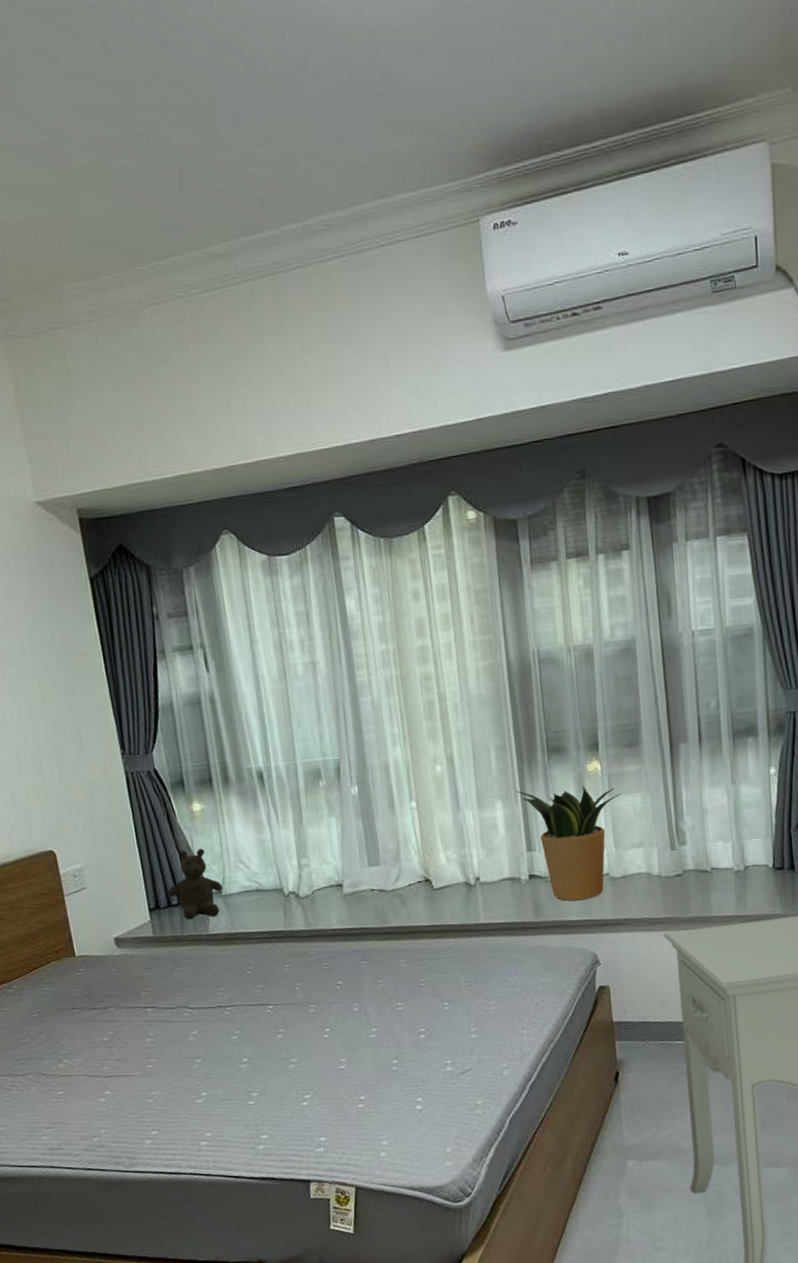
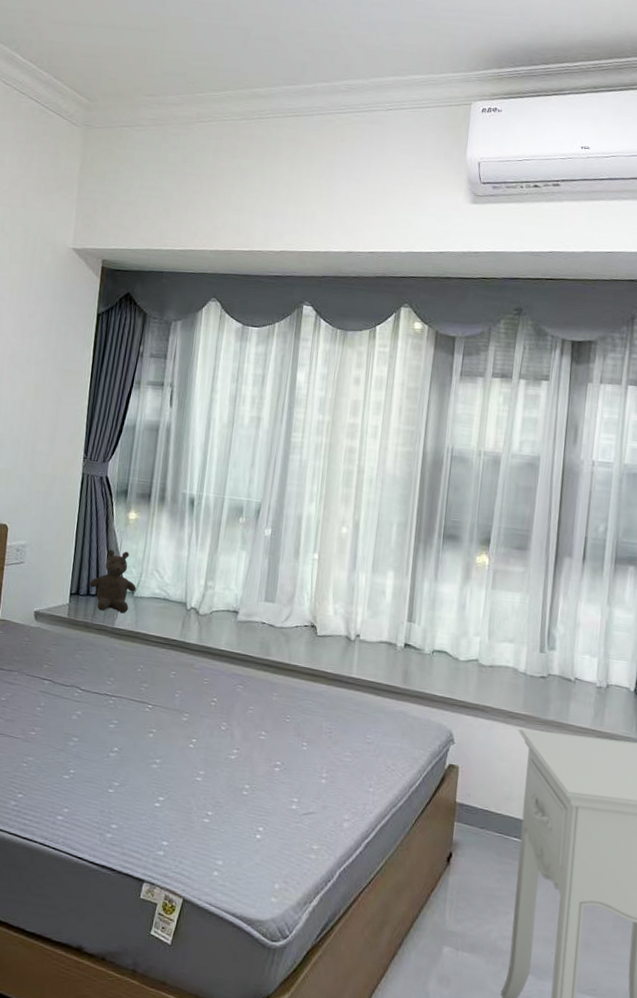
potted plant: present [516,785,621,901] -> none [408,565,503,680]

